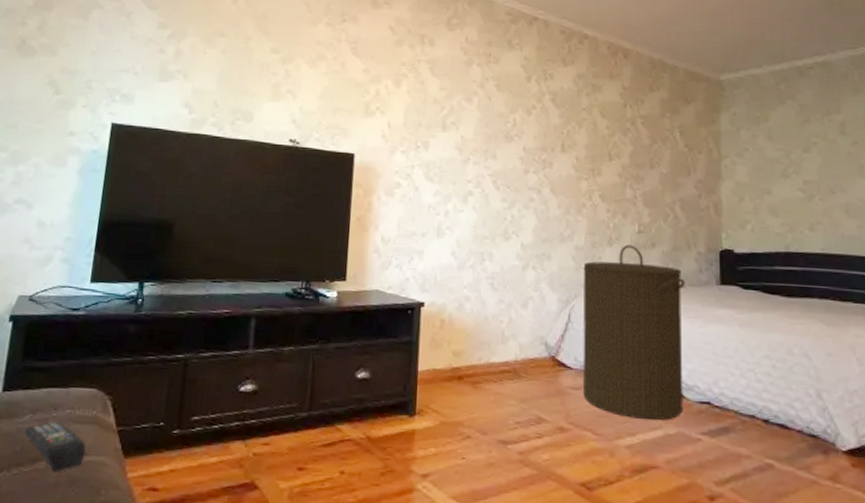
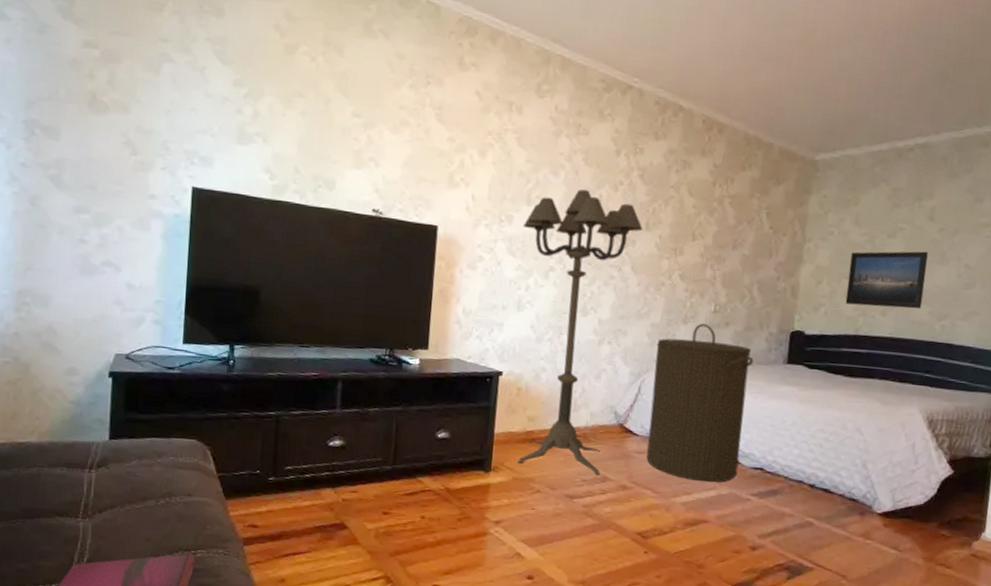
remote control: present [24,421,86,472] -> none [133,466,190,509]
floor lamp: none [439,114,559,417] -> present [518,189,643,476]
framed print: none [769,164,849,224] -> present [845,251,928,309]

